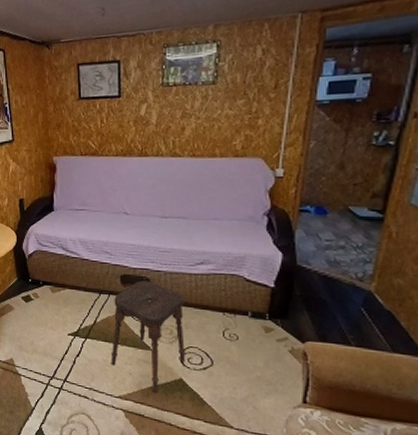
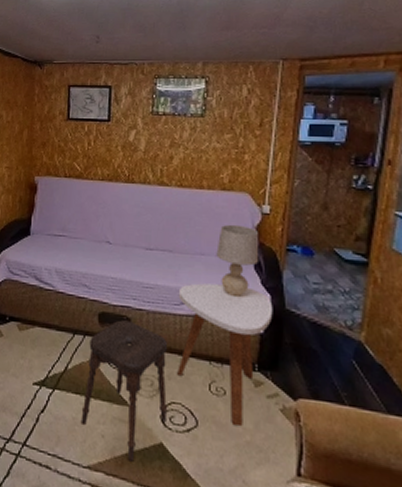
side table: none [193,245,285,365] -> present [177,283,273,427]
table lamp: none [229,189,272,256] -> present [216,224,259,296]

